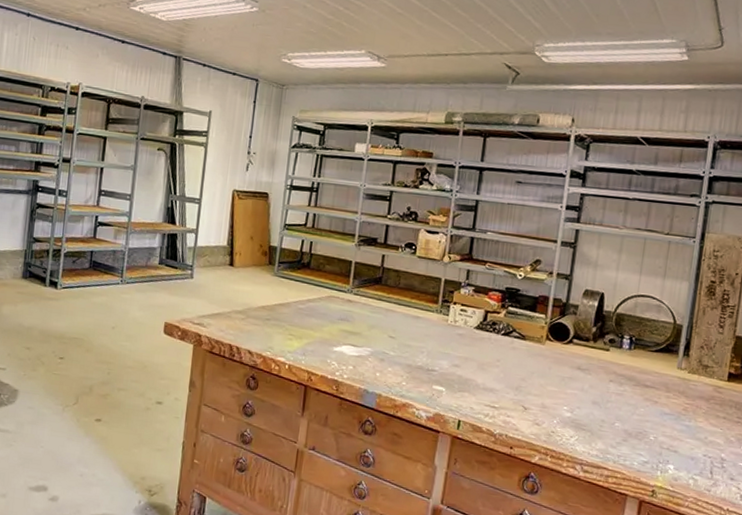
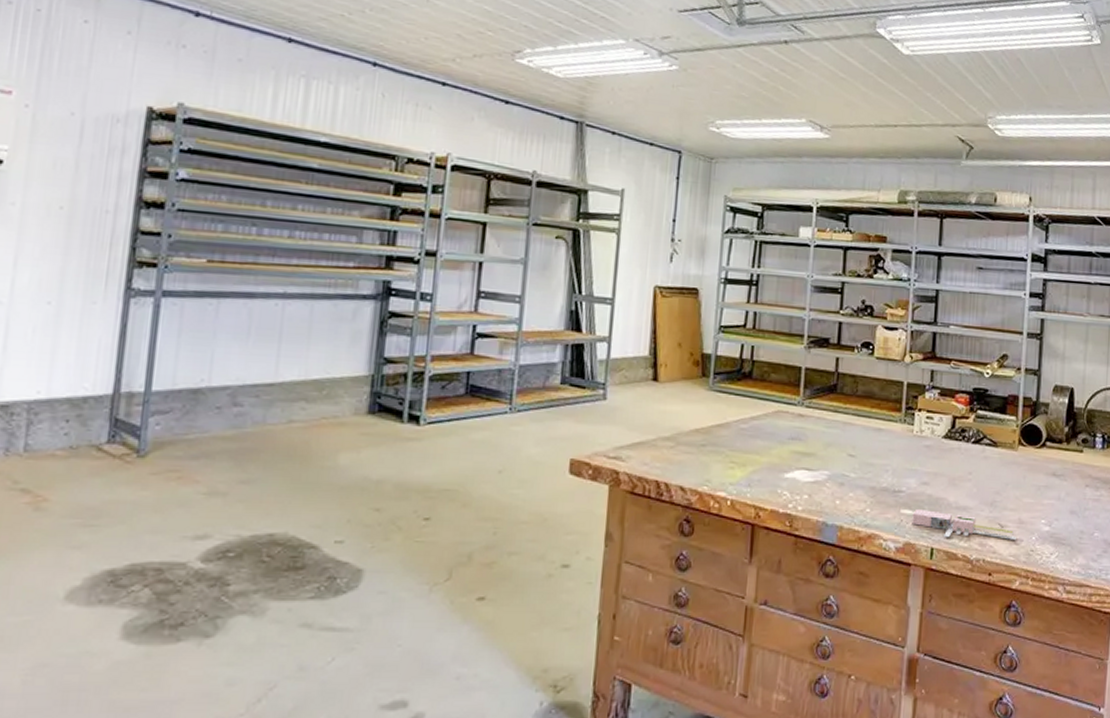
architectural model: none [442,386,538,421] -> present [912,508,1016,540]

